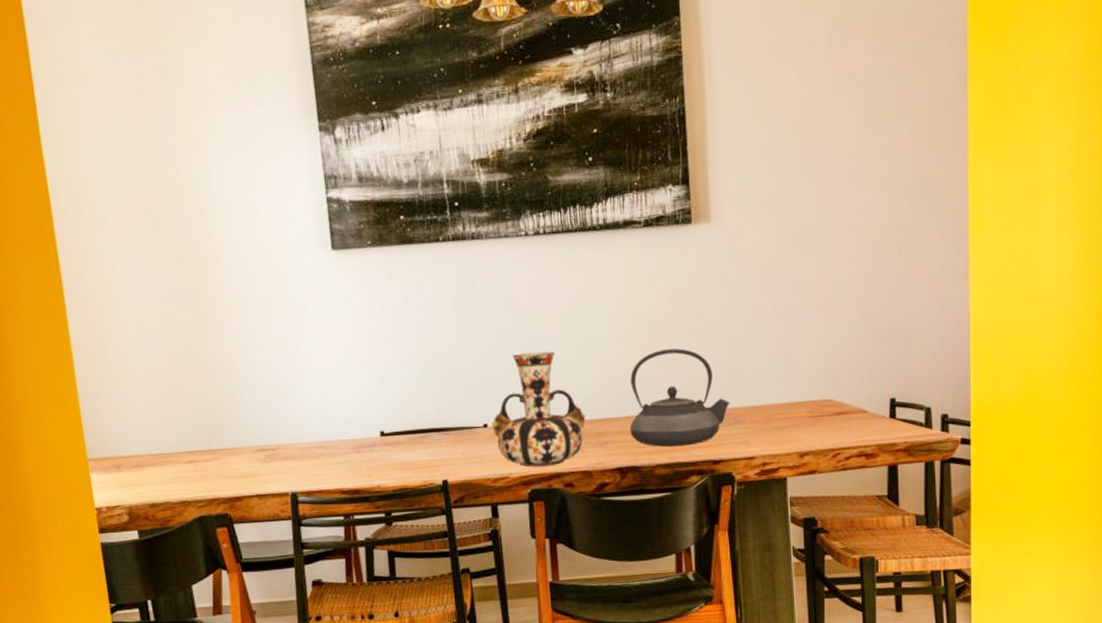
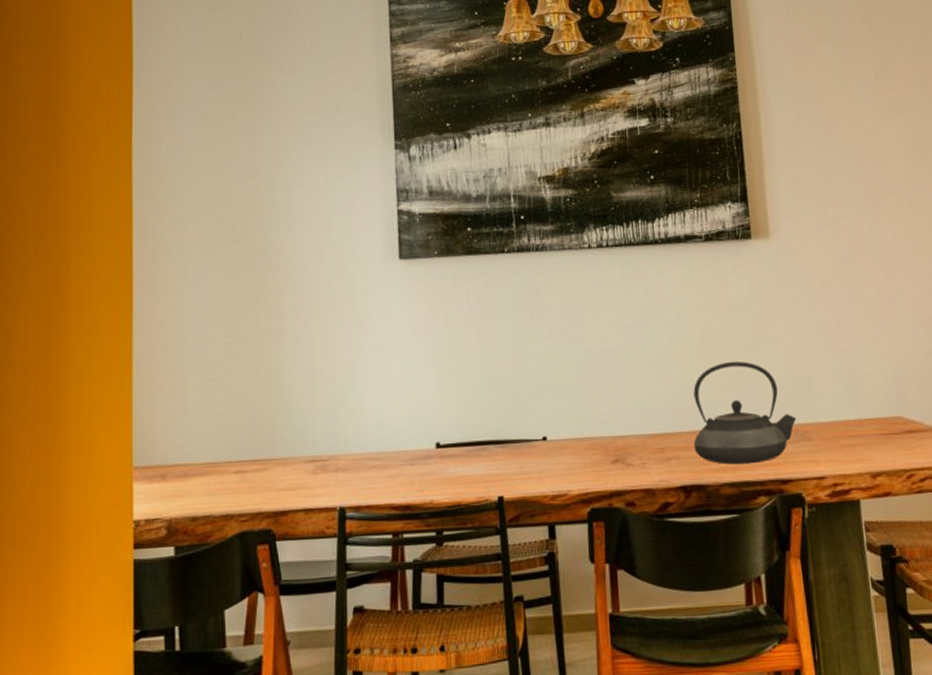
vase: present [492,351,586,467] -> none [551,362,649,484]

